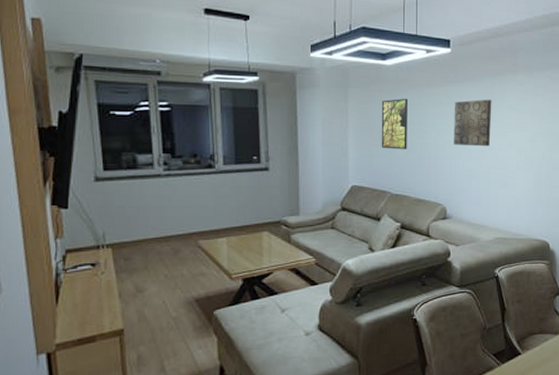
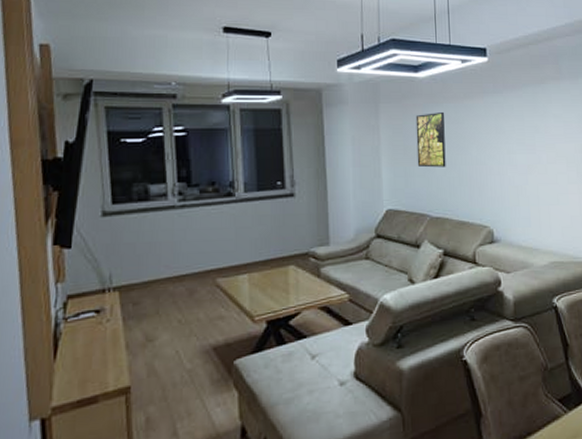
wall art: present [454,99,492,147] -> none [495,109,537,161]

